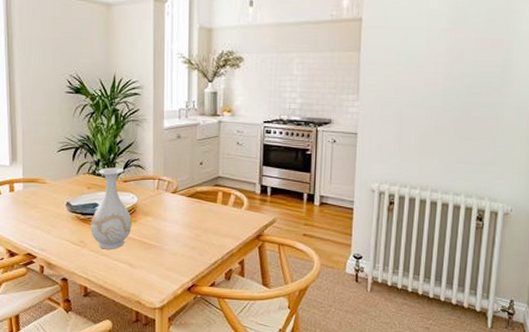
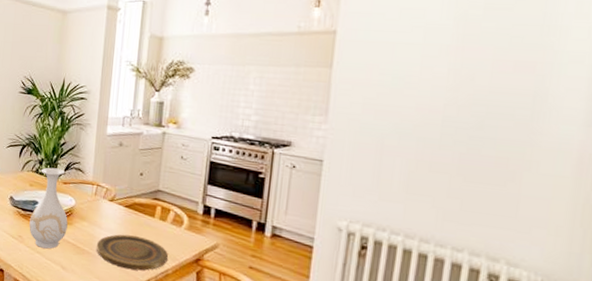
plate: none [162,222,232,256] -> present [96,234,168,271]

